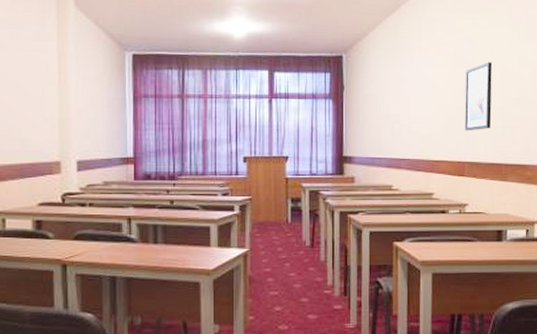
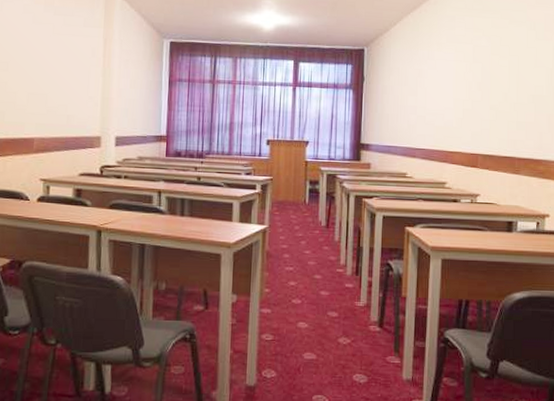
wall art: present [464,62,493,131] -> none [479,59,509,125]

